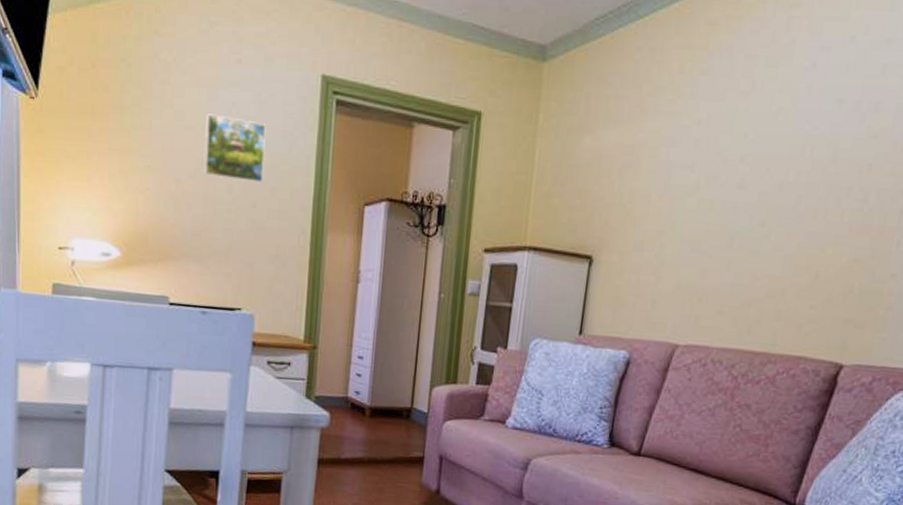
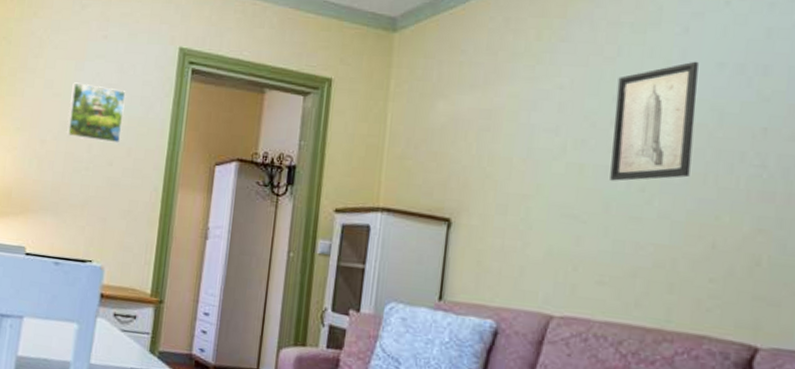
wall art: none [735,97,822,217] -> present [610,61,699,181]

